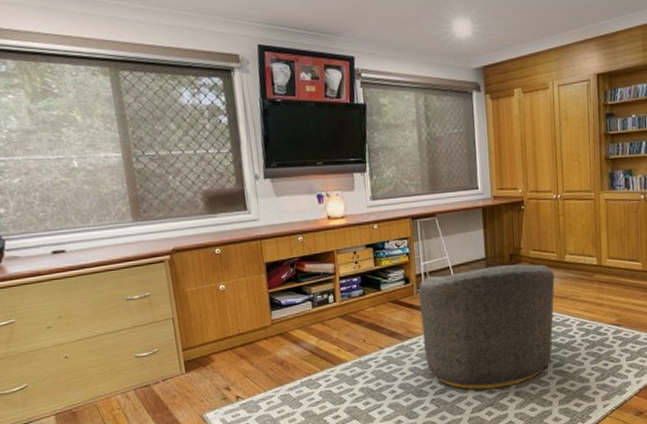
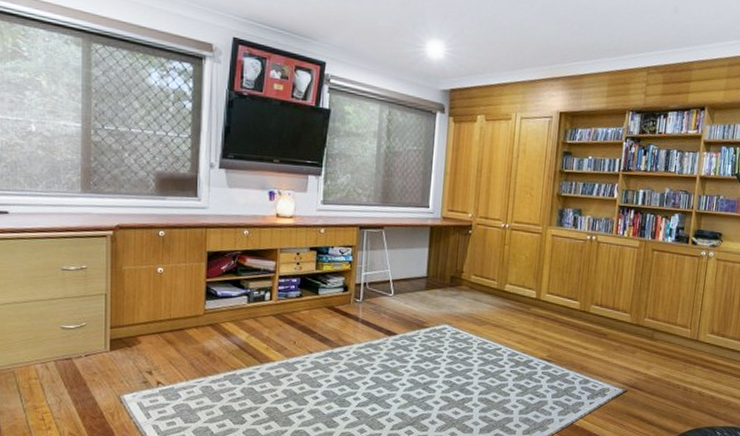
armchair: present [418,264,555,389] -> none [353,285,493,408]

